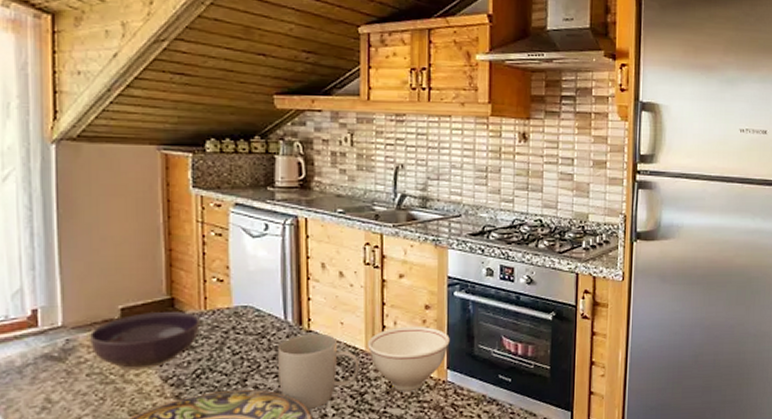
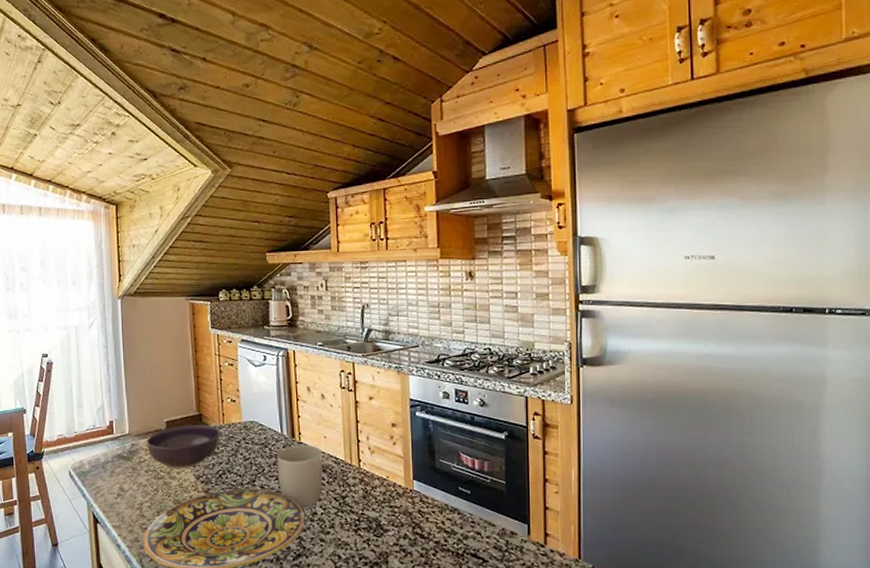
bowl: present [368,326,450,392] -> none [346,441,414,498]

